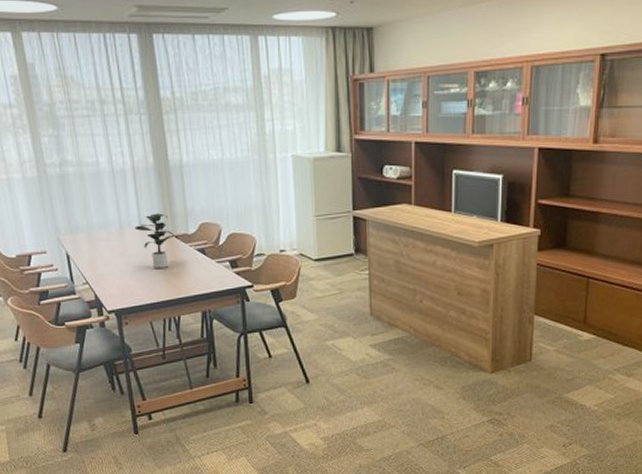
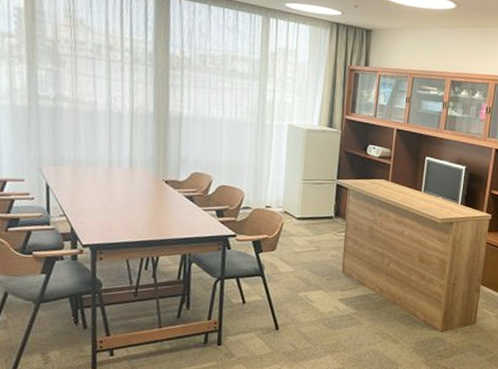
potted plant: present [134,213,177,269] -> none [124,157,167,210]

